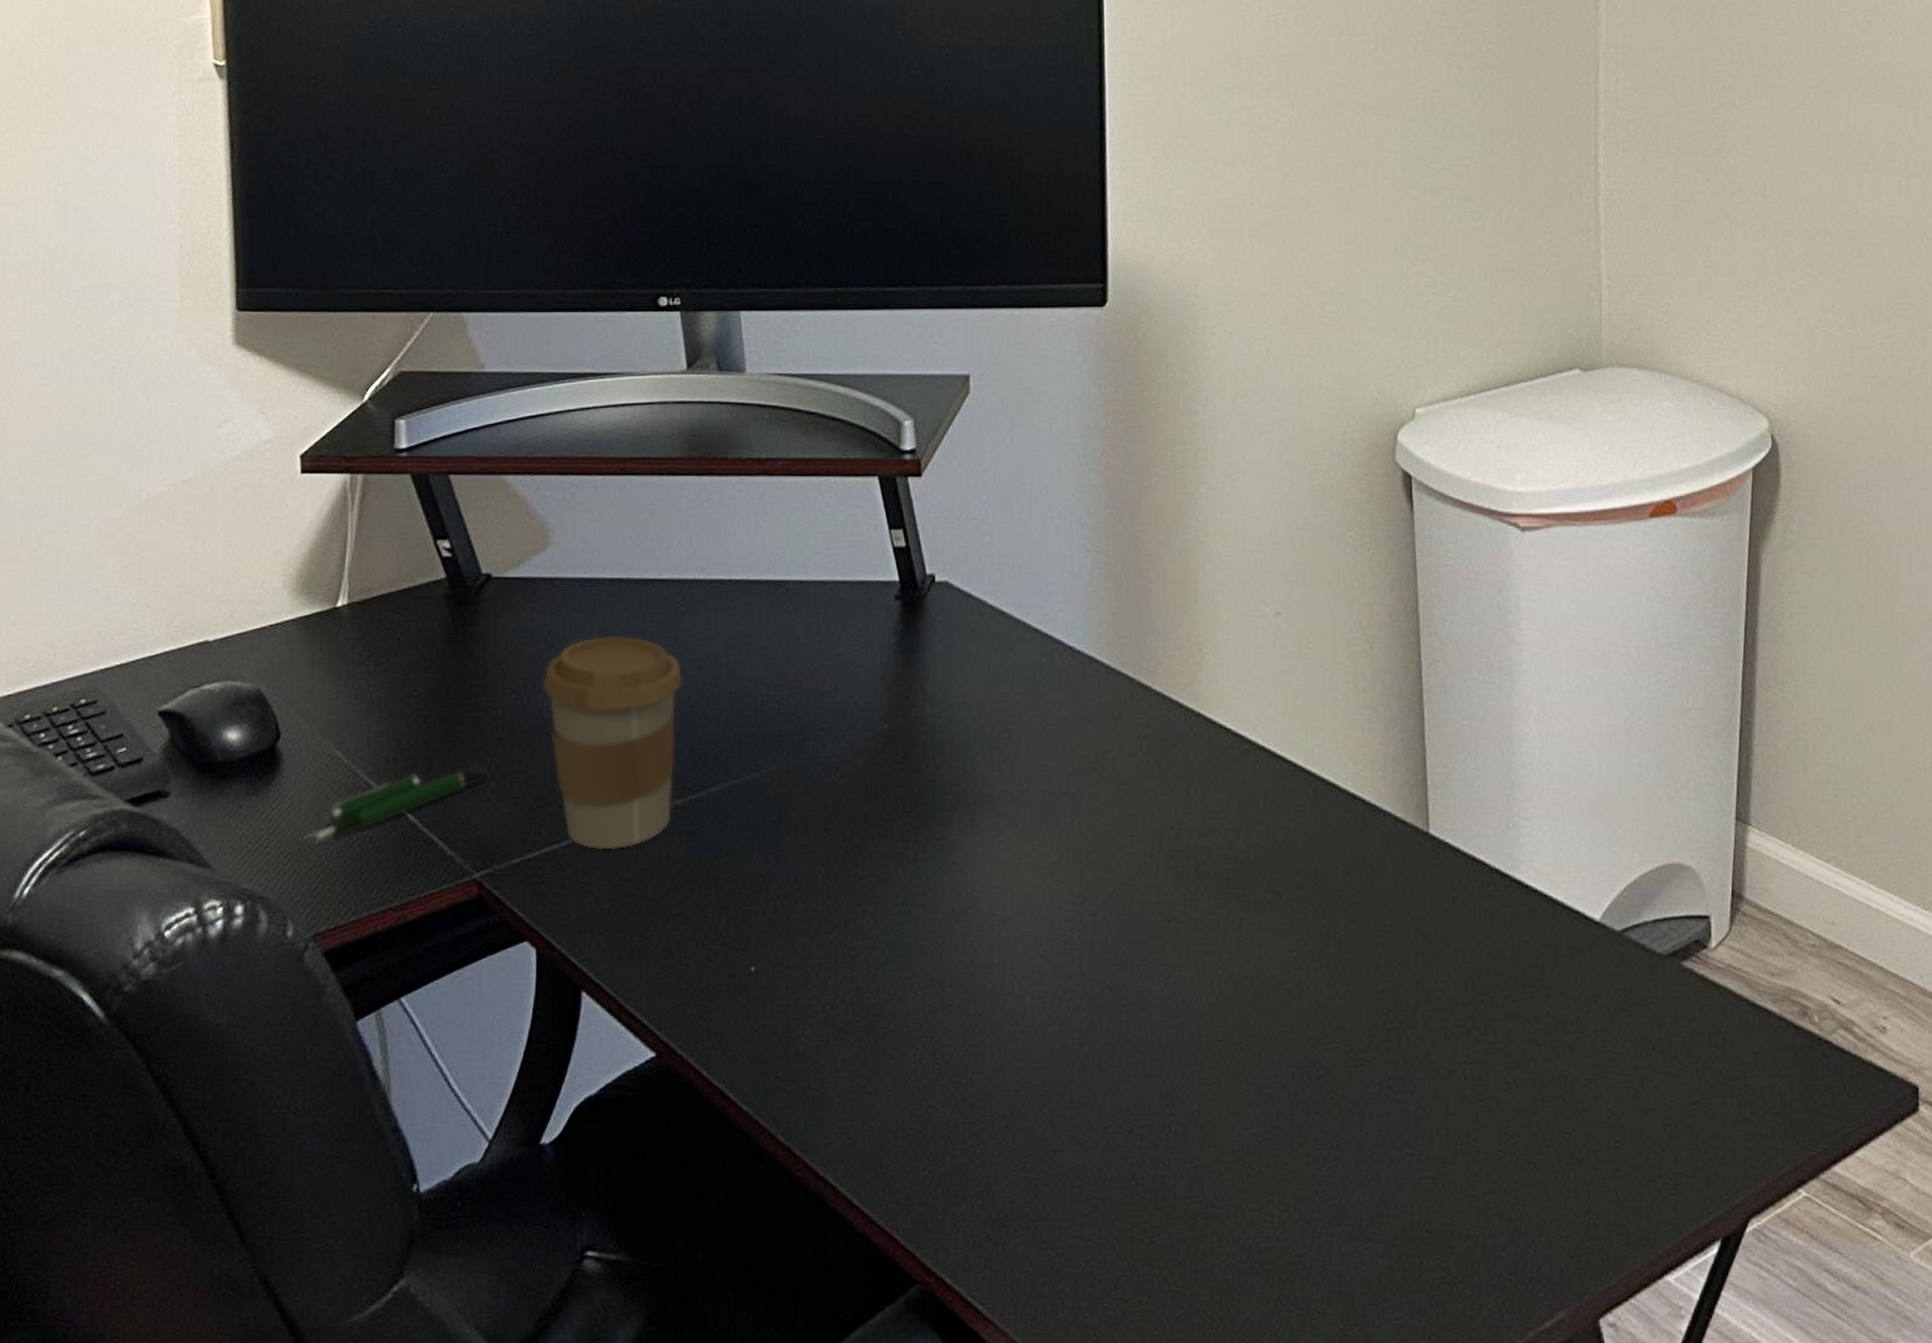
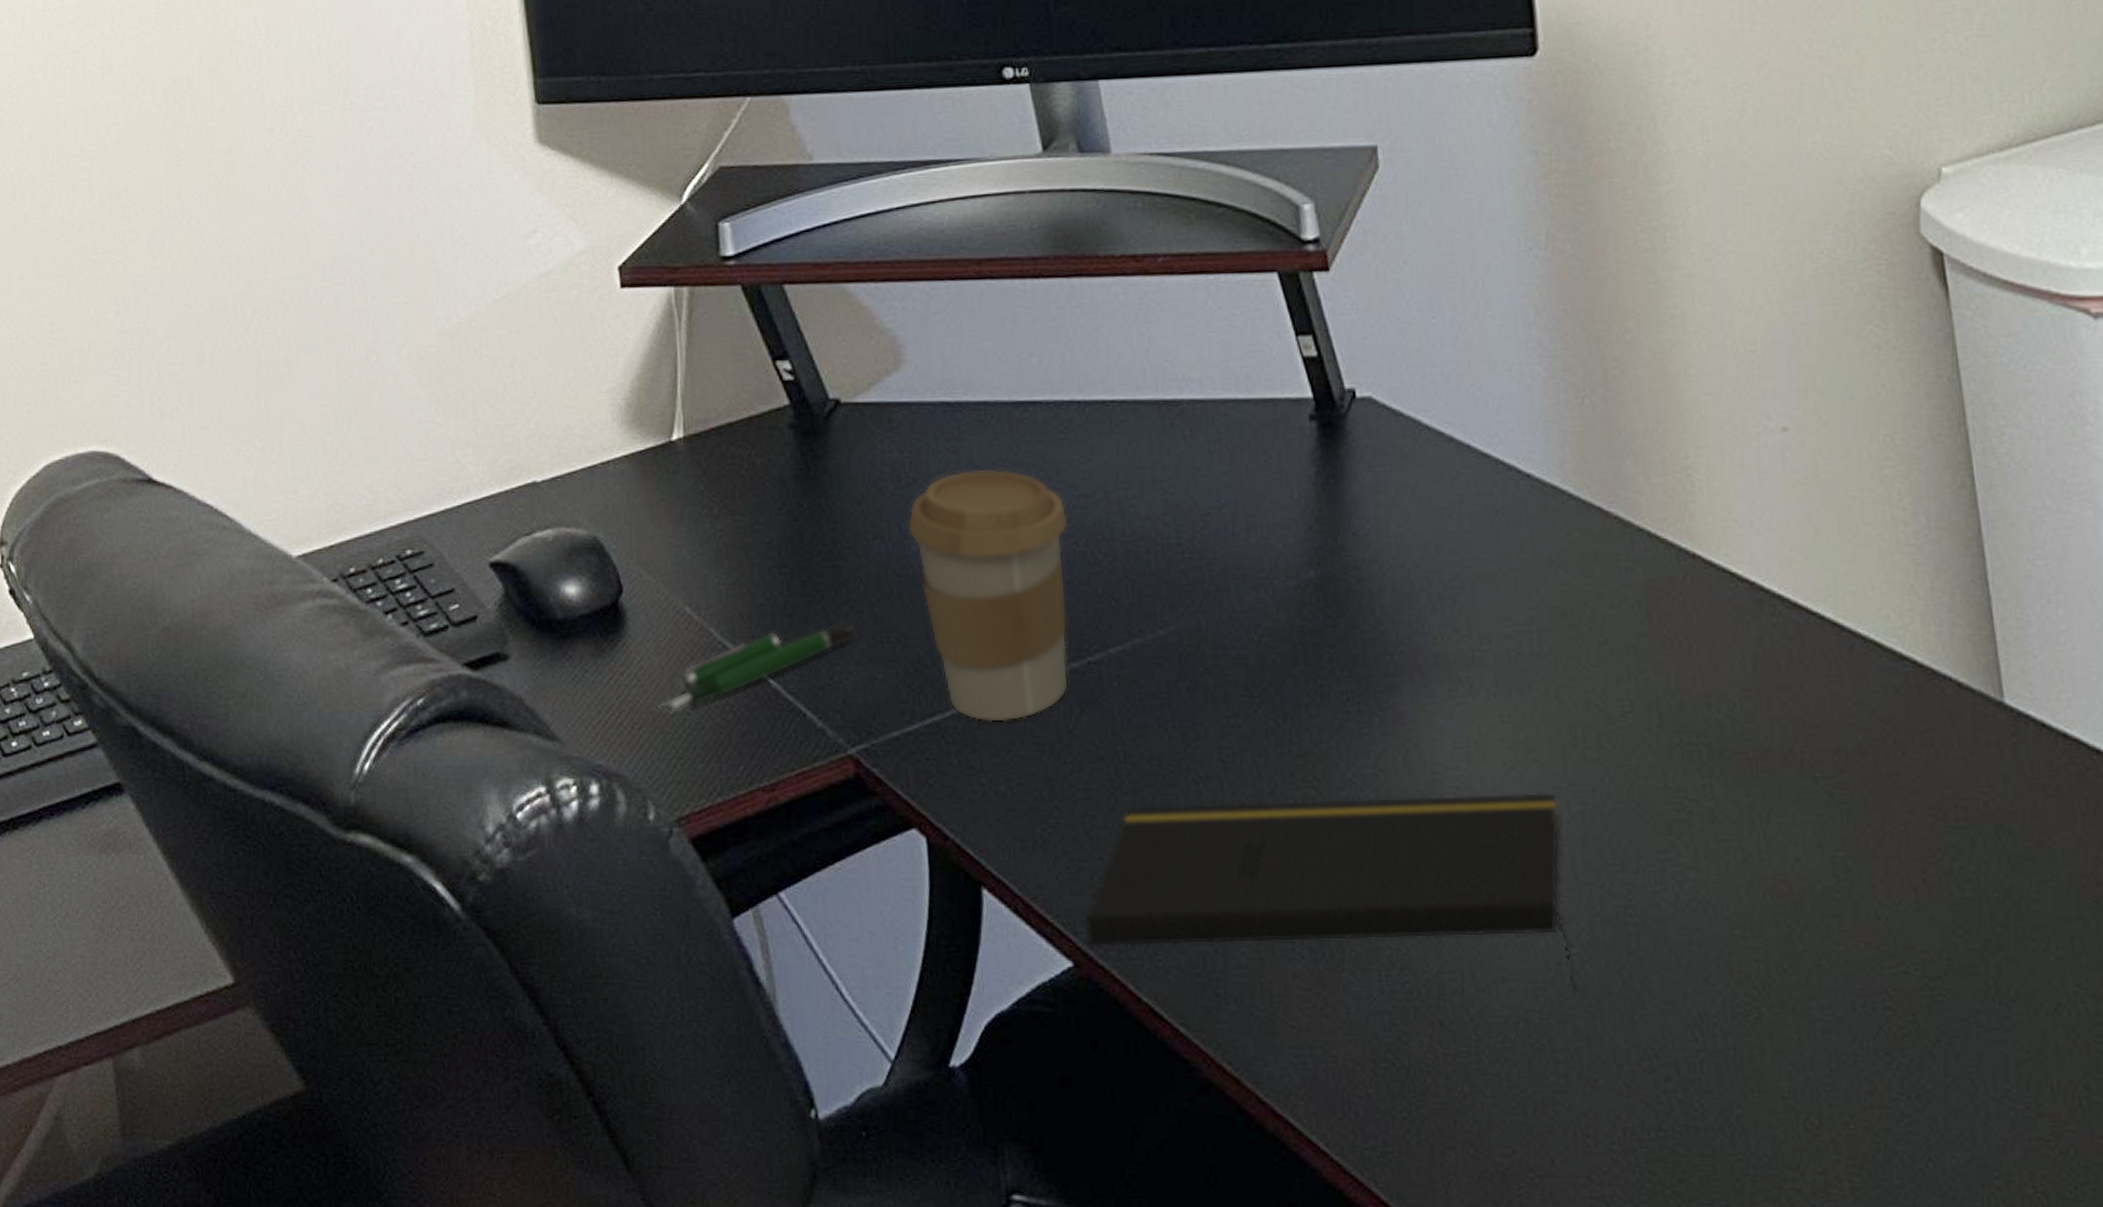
notepad: none [669,906,1075,1067] -> present [1085,791,1577,990]

